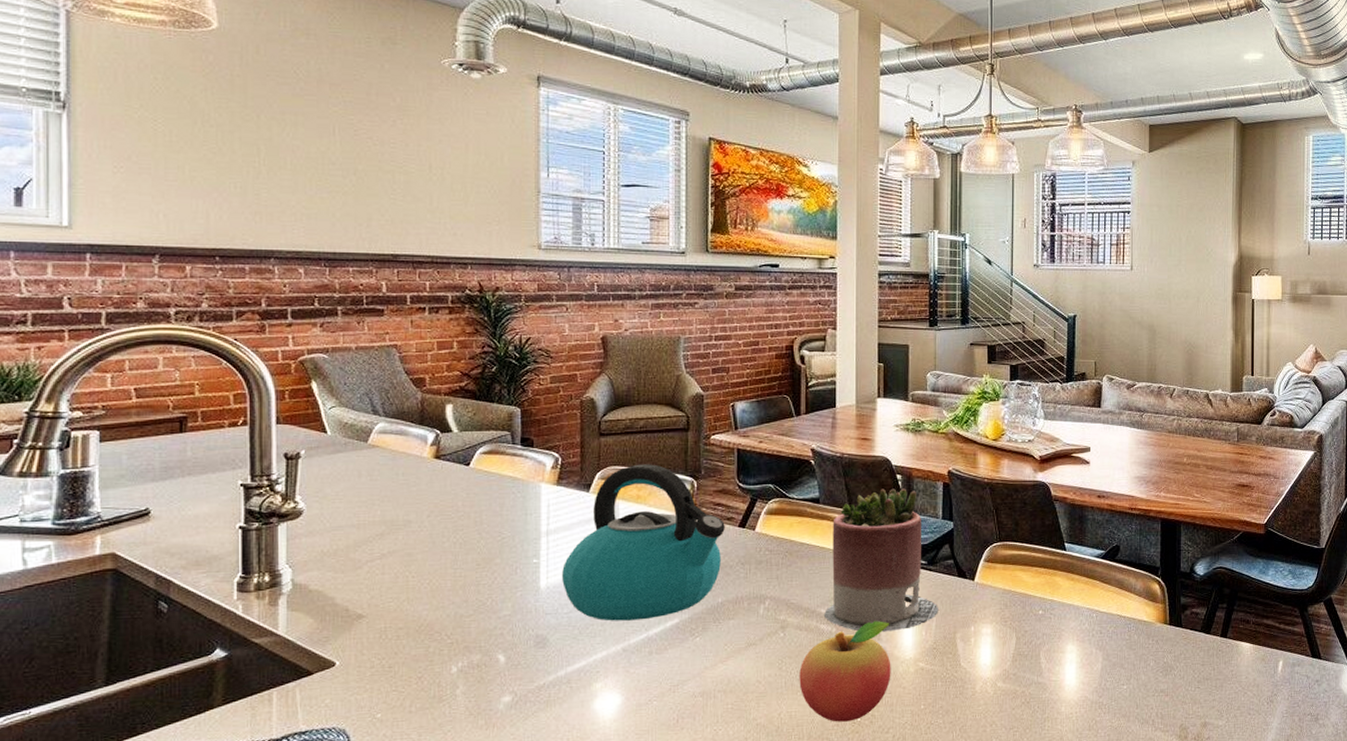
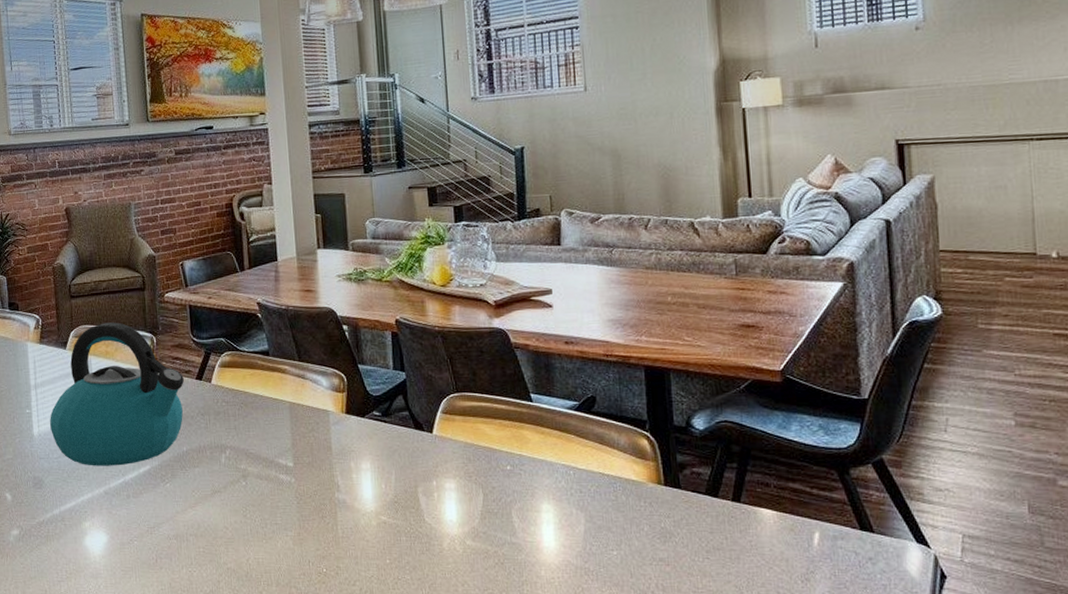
fruit: present [799,621,891,722] -> none [263,472,353,571]
succulent planter: present [824,488,938,632] -> none [282,339,397,484]

